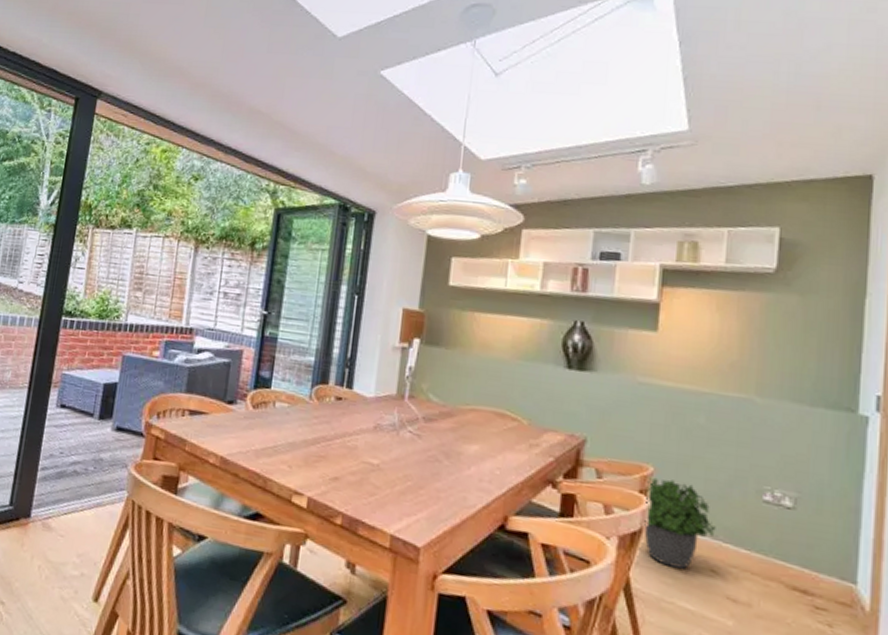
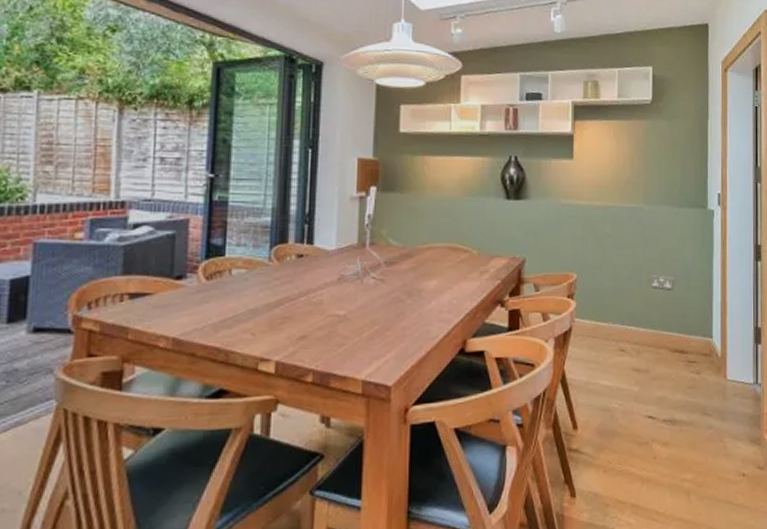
potted plant: present [643,477,716,569] -> none [571,282,623,354]

